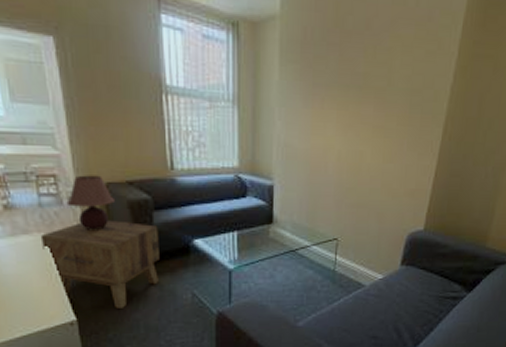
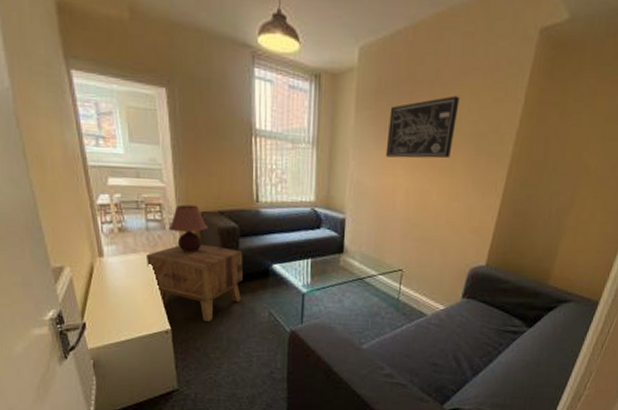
wall art: none [314,48,392,117] -> present [385,95,460,159]

